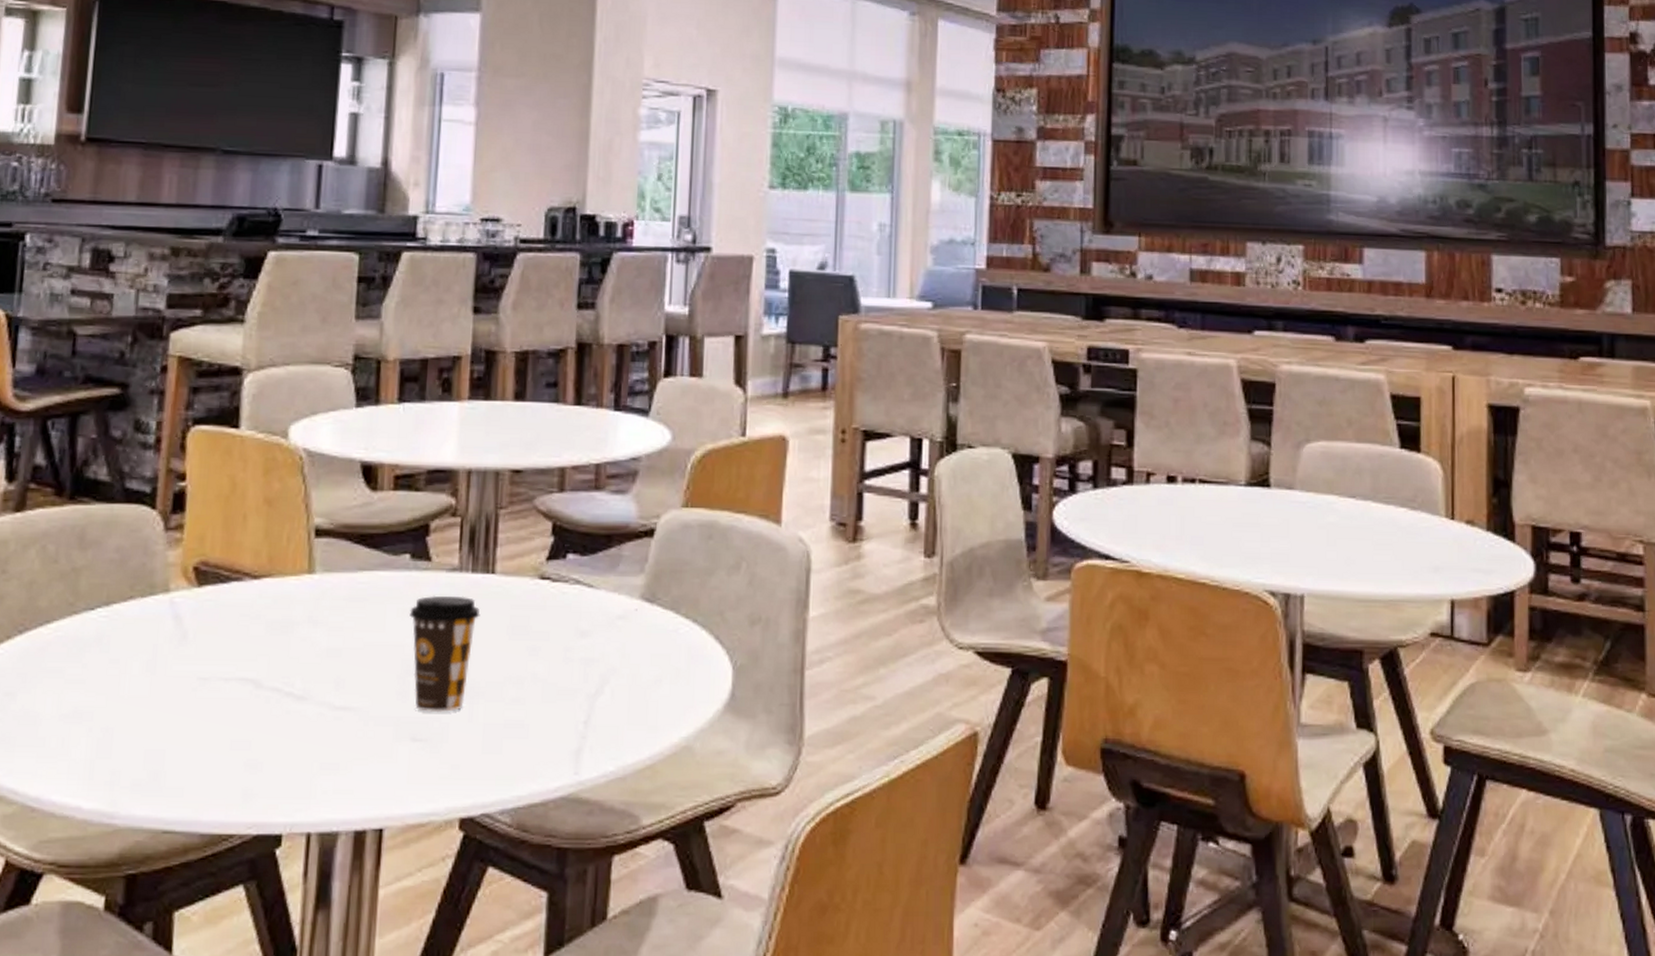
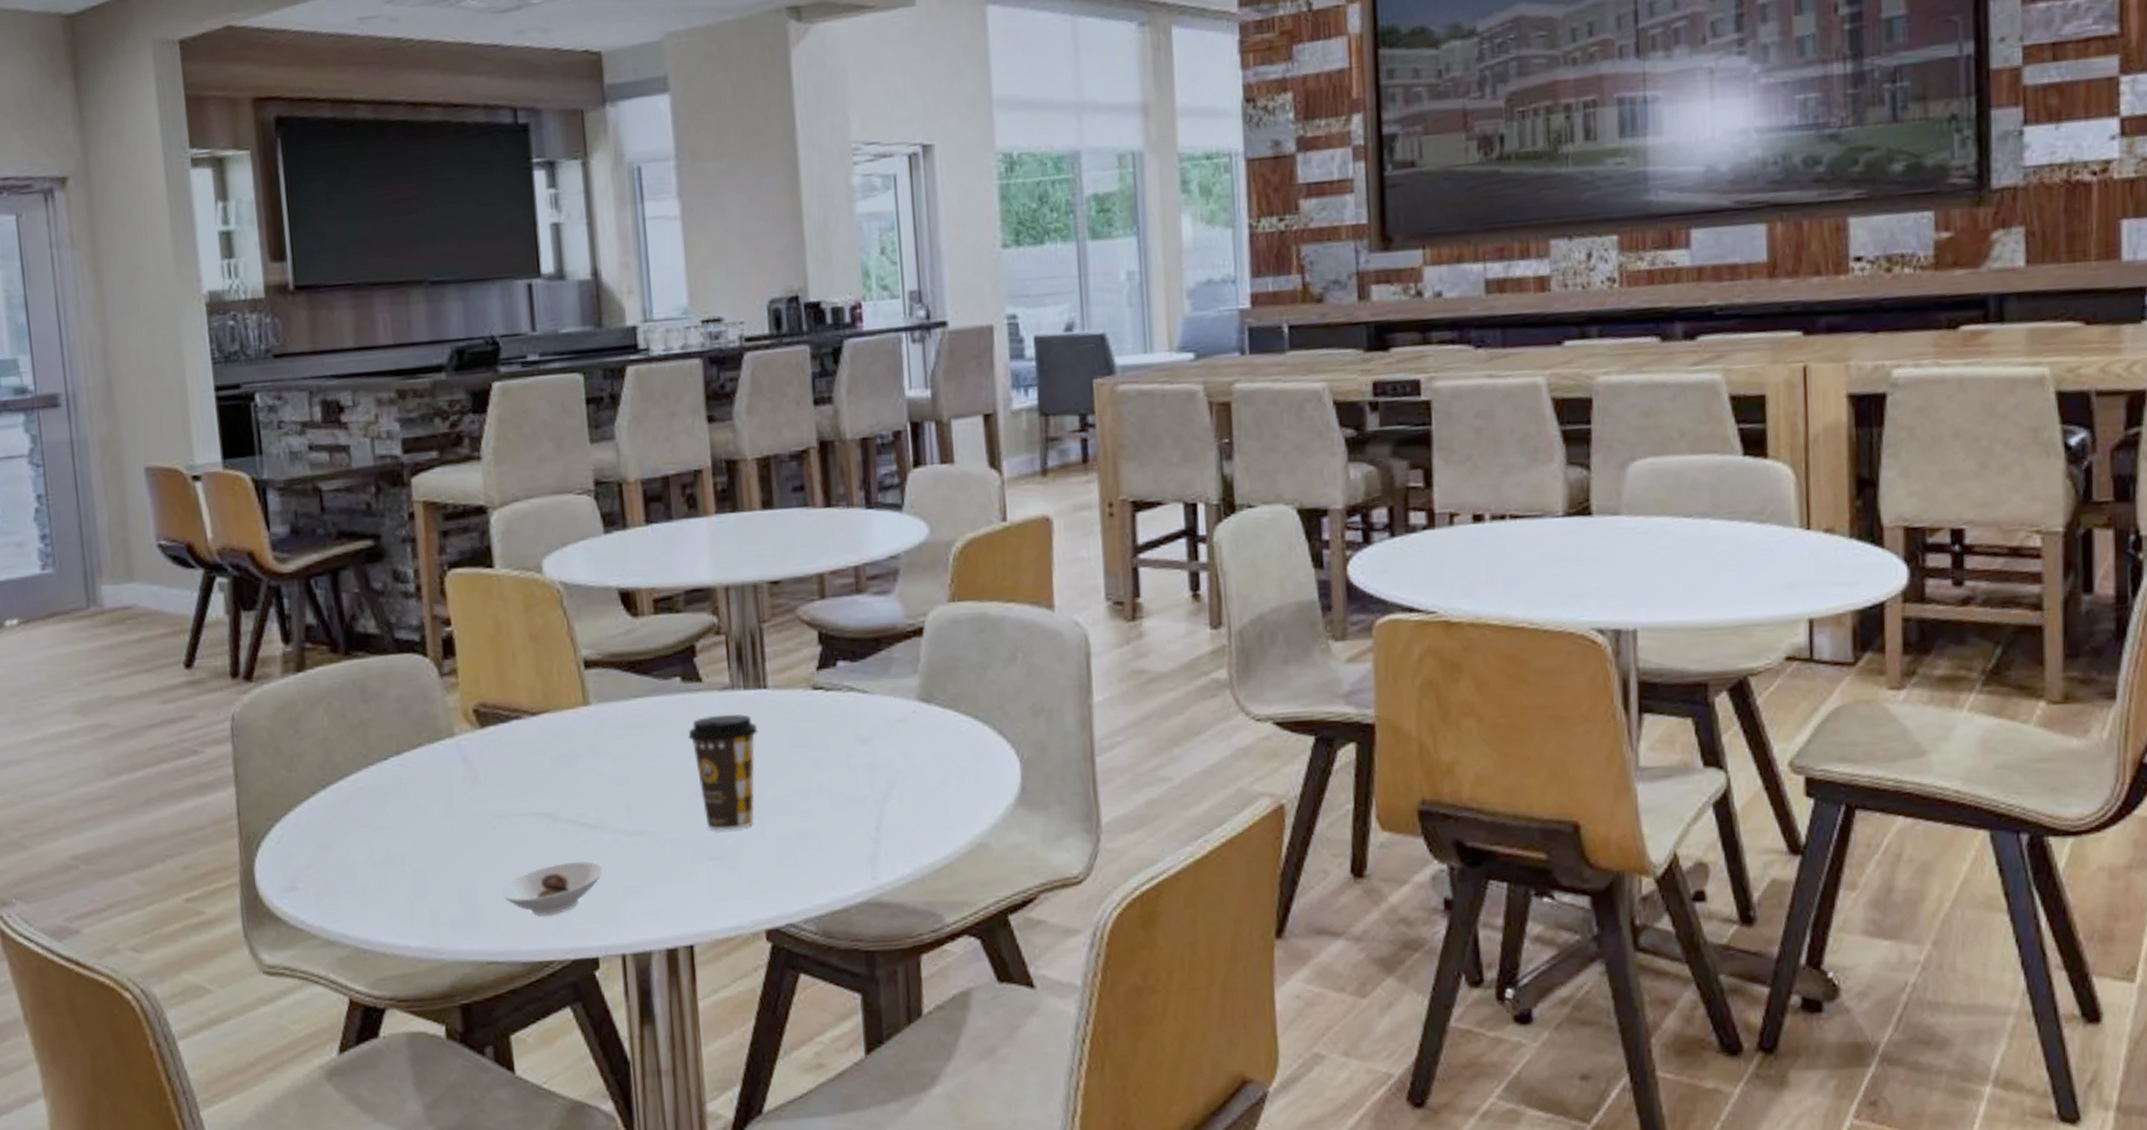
saucer: none [189,731,302,787] -> present [500,861,604,916]

